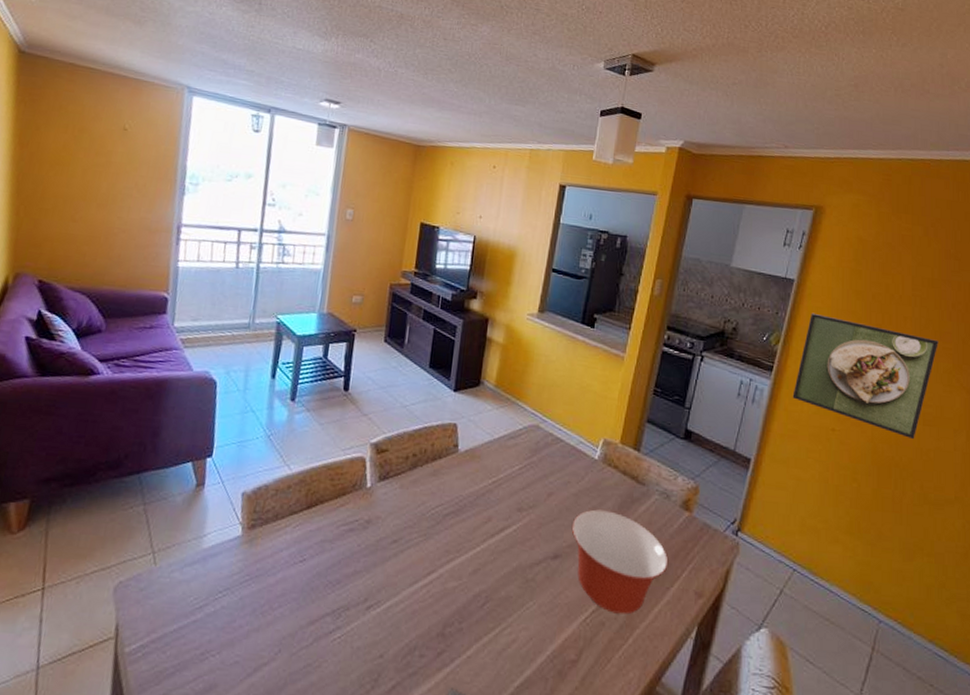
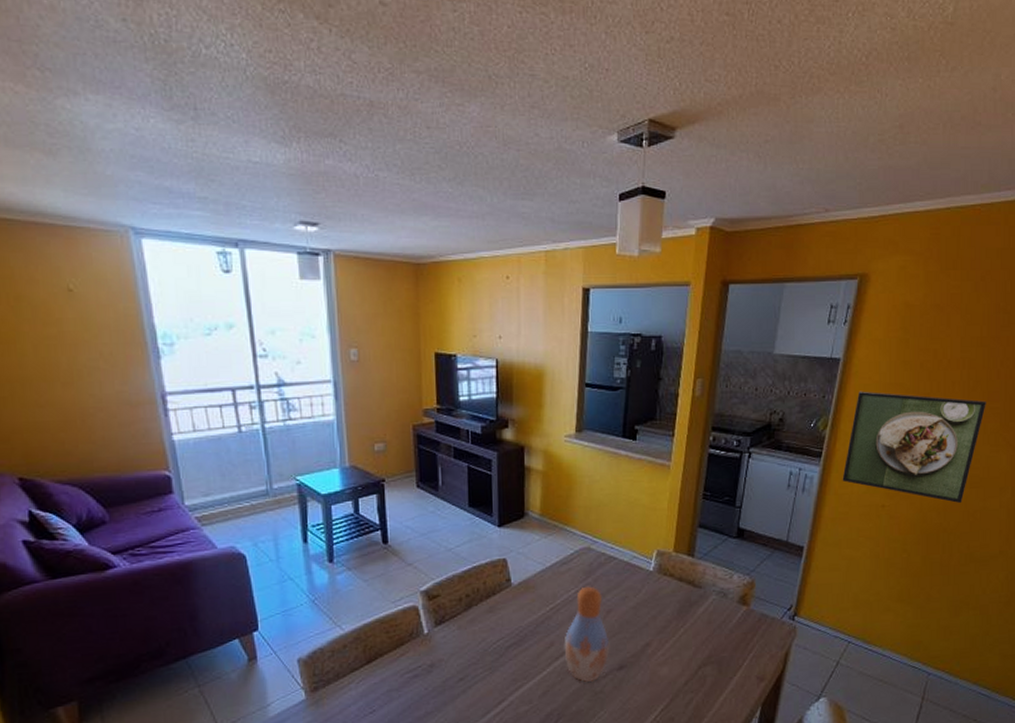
vase: none [500,464,547,568] -> present [564,586,610,683]
mixing bowl: present [571,509,669,615] -> none [633,617,730,708]

